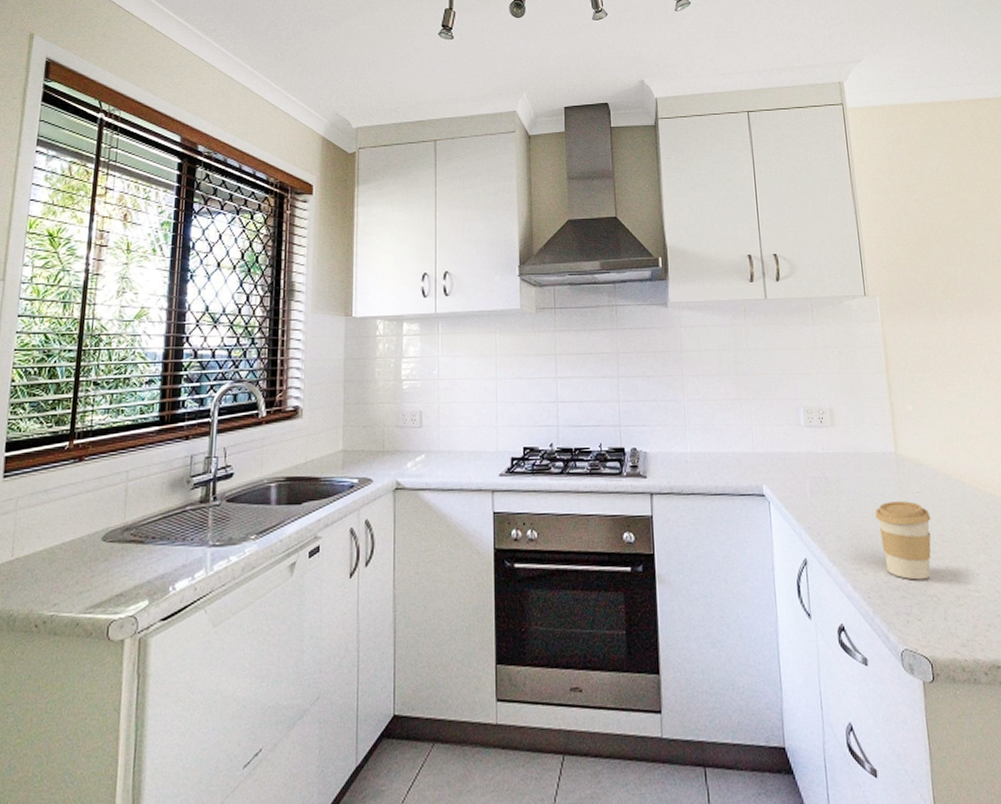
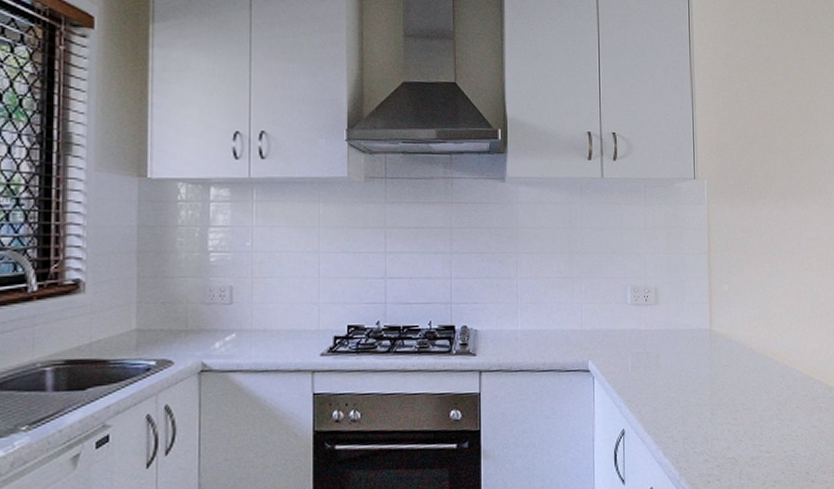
coffee cup: present [875,501,931,580] -> none [687,374,735,445]

